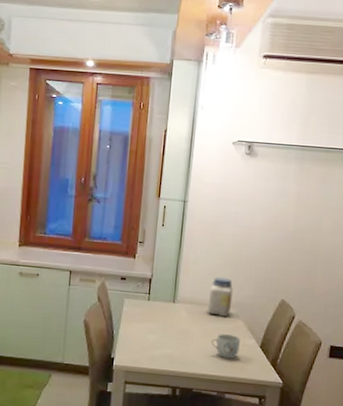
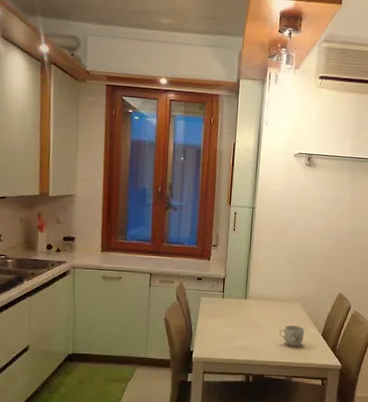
jar: present [207,277,234,317] -> none [275,275,298,310]

